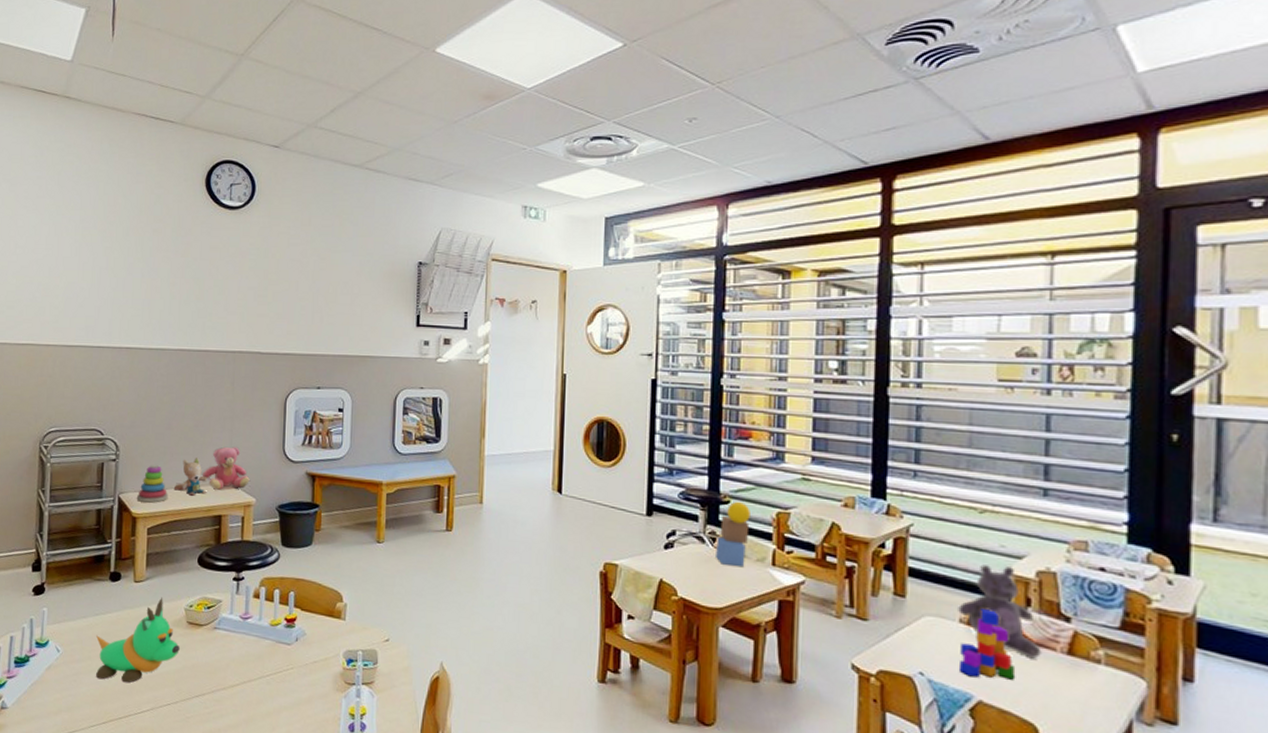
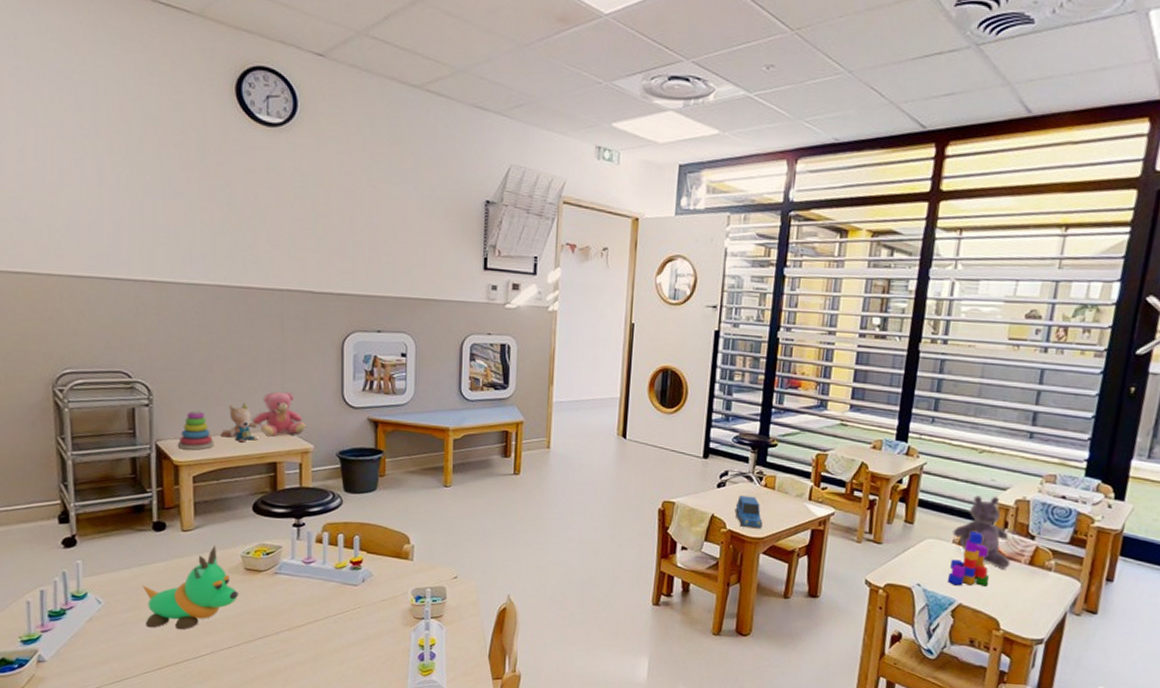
toy car: none [686,558,720,598] -> present [734,496,763,529]
toy blocks: present [716,501,750,568] -> none [761,444,794,503]

